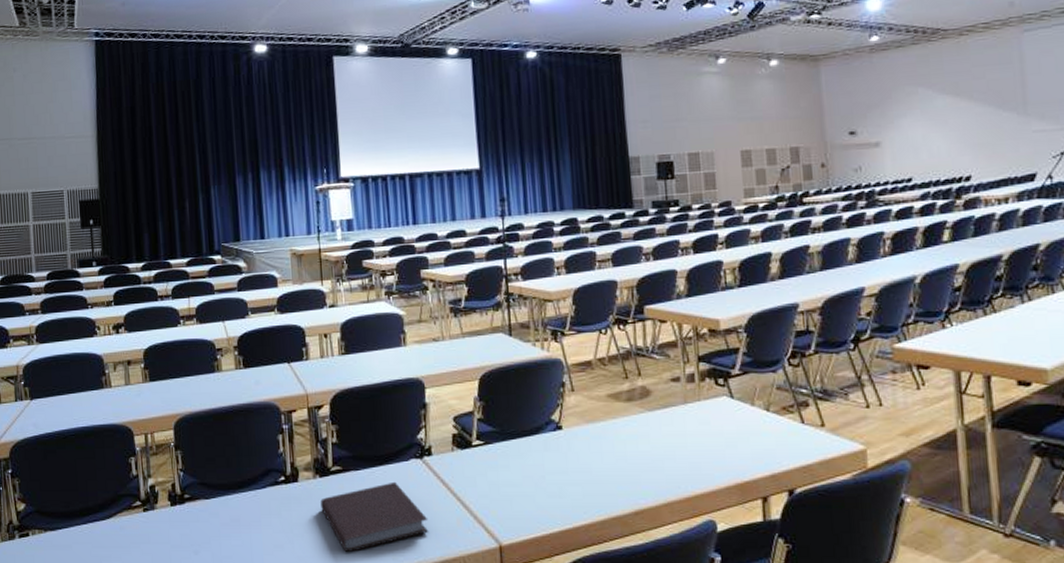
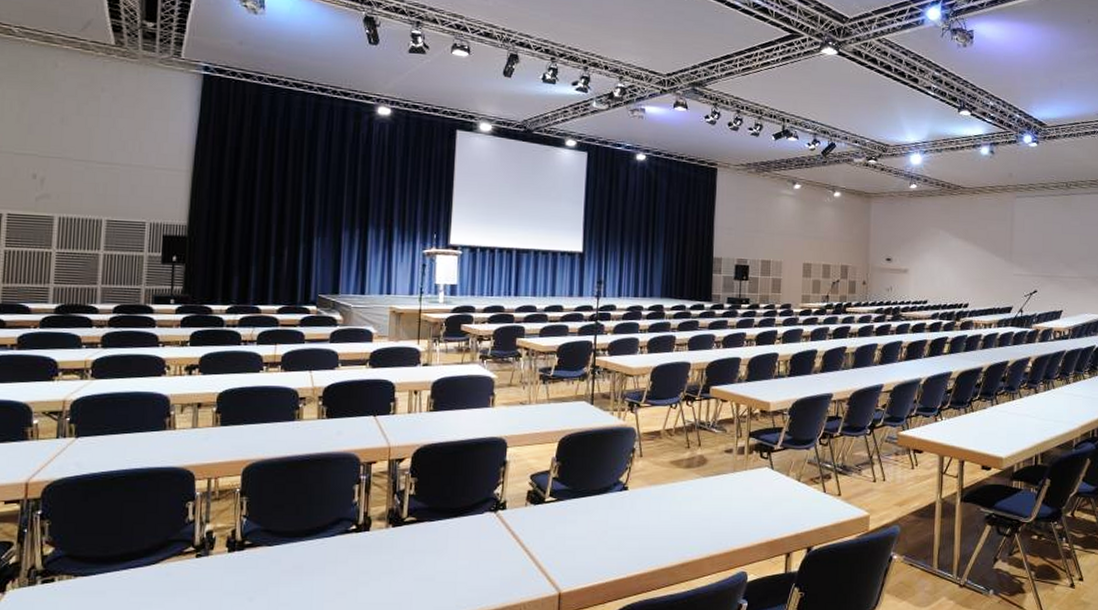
notebook: present [320,481,429,553] -> none [390,533,495,600]

